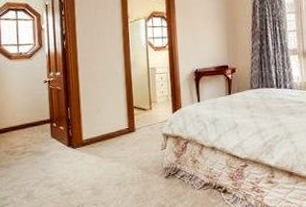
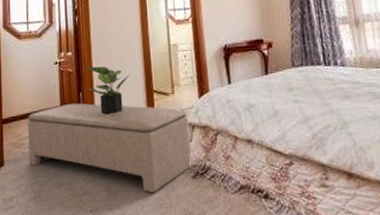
bench: none [20,116,166,190] -> present [28,103,192,192]
potted plant: none [73,84,114,127] -> present [86,66,131,115]

